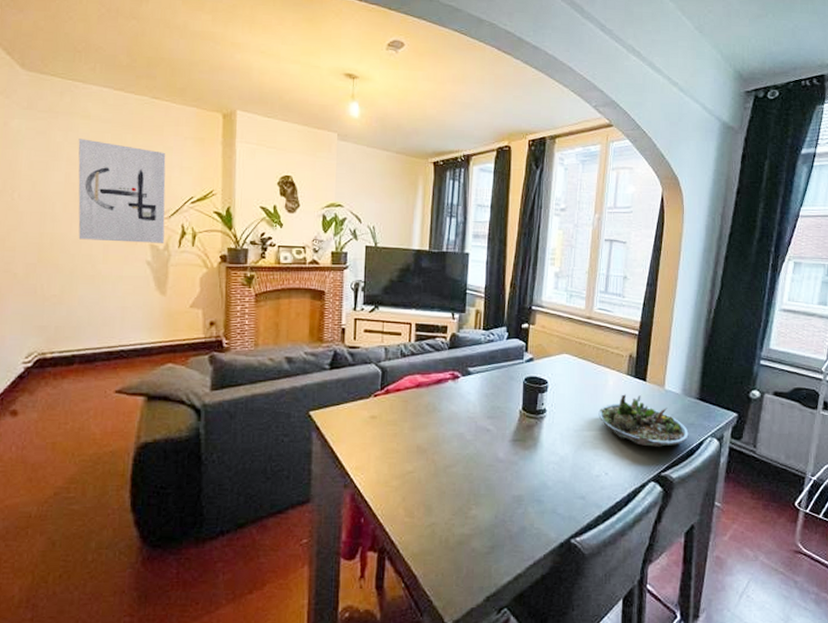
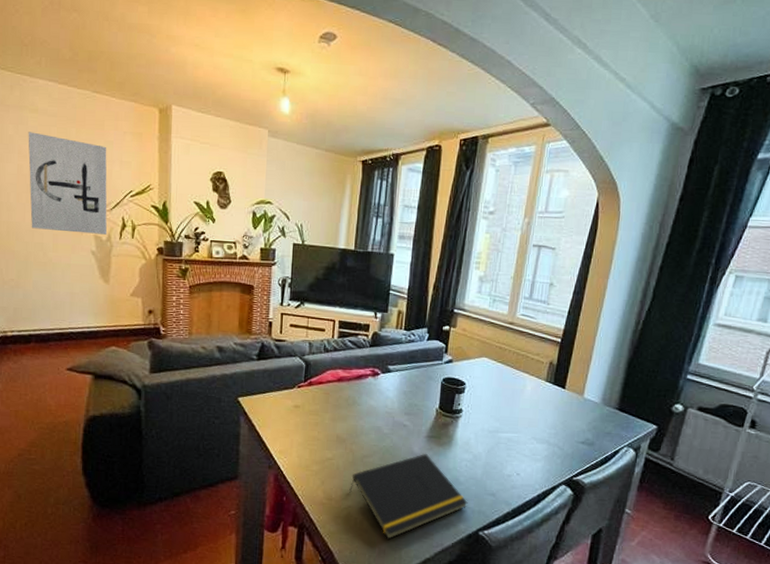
notepad: none [433,458,558,557] -> present [349,453,468,539]
succulent planter: present [598,394,689,447] -> none [514,400,605,453]

